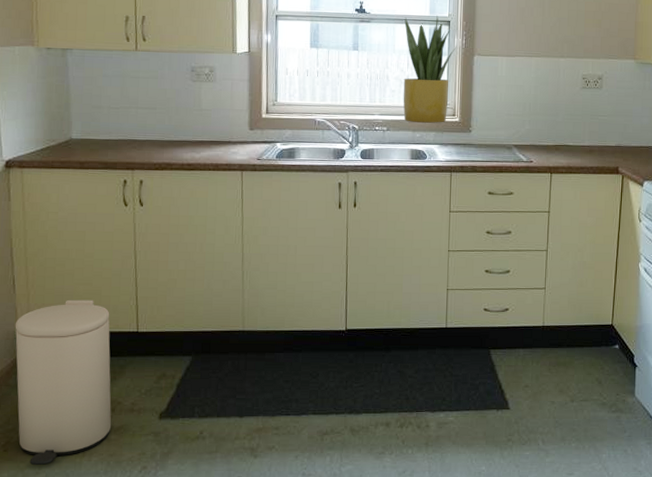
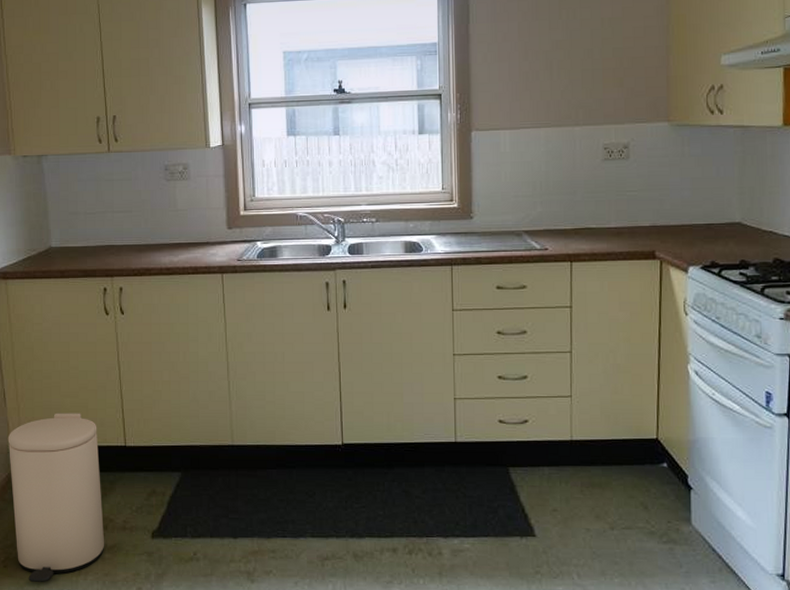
planter: present [403,15,456,124] -> none [389,89,450,212]

